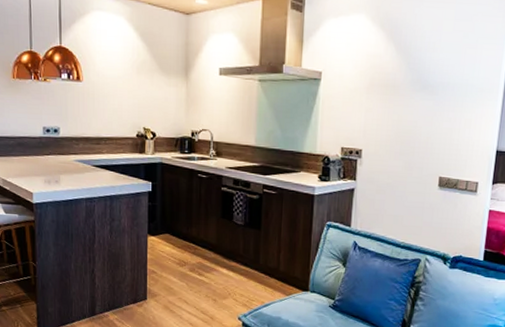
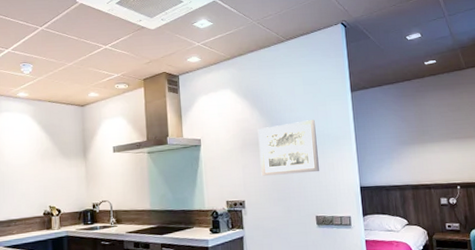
wall art: none [385,64,460,128] -> present [257,120,319,176]

